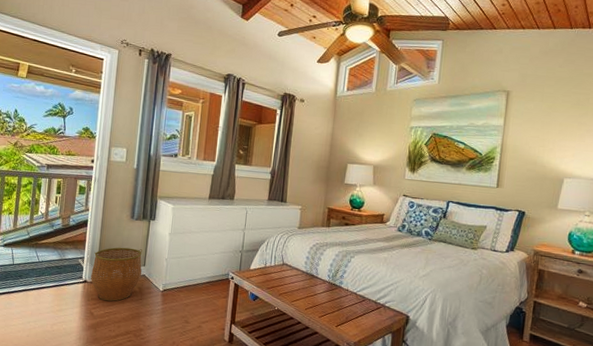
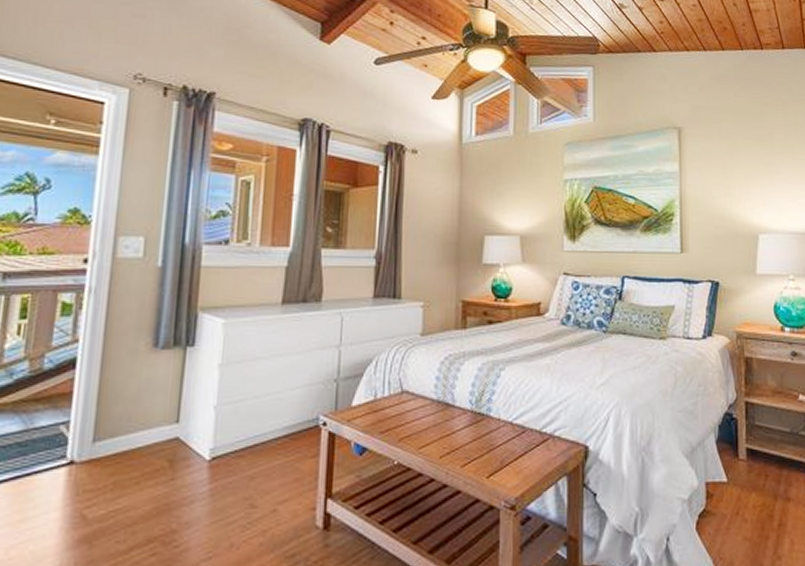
basket: present [90,247,142,302] -> none [80,396,174,492]

